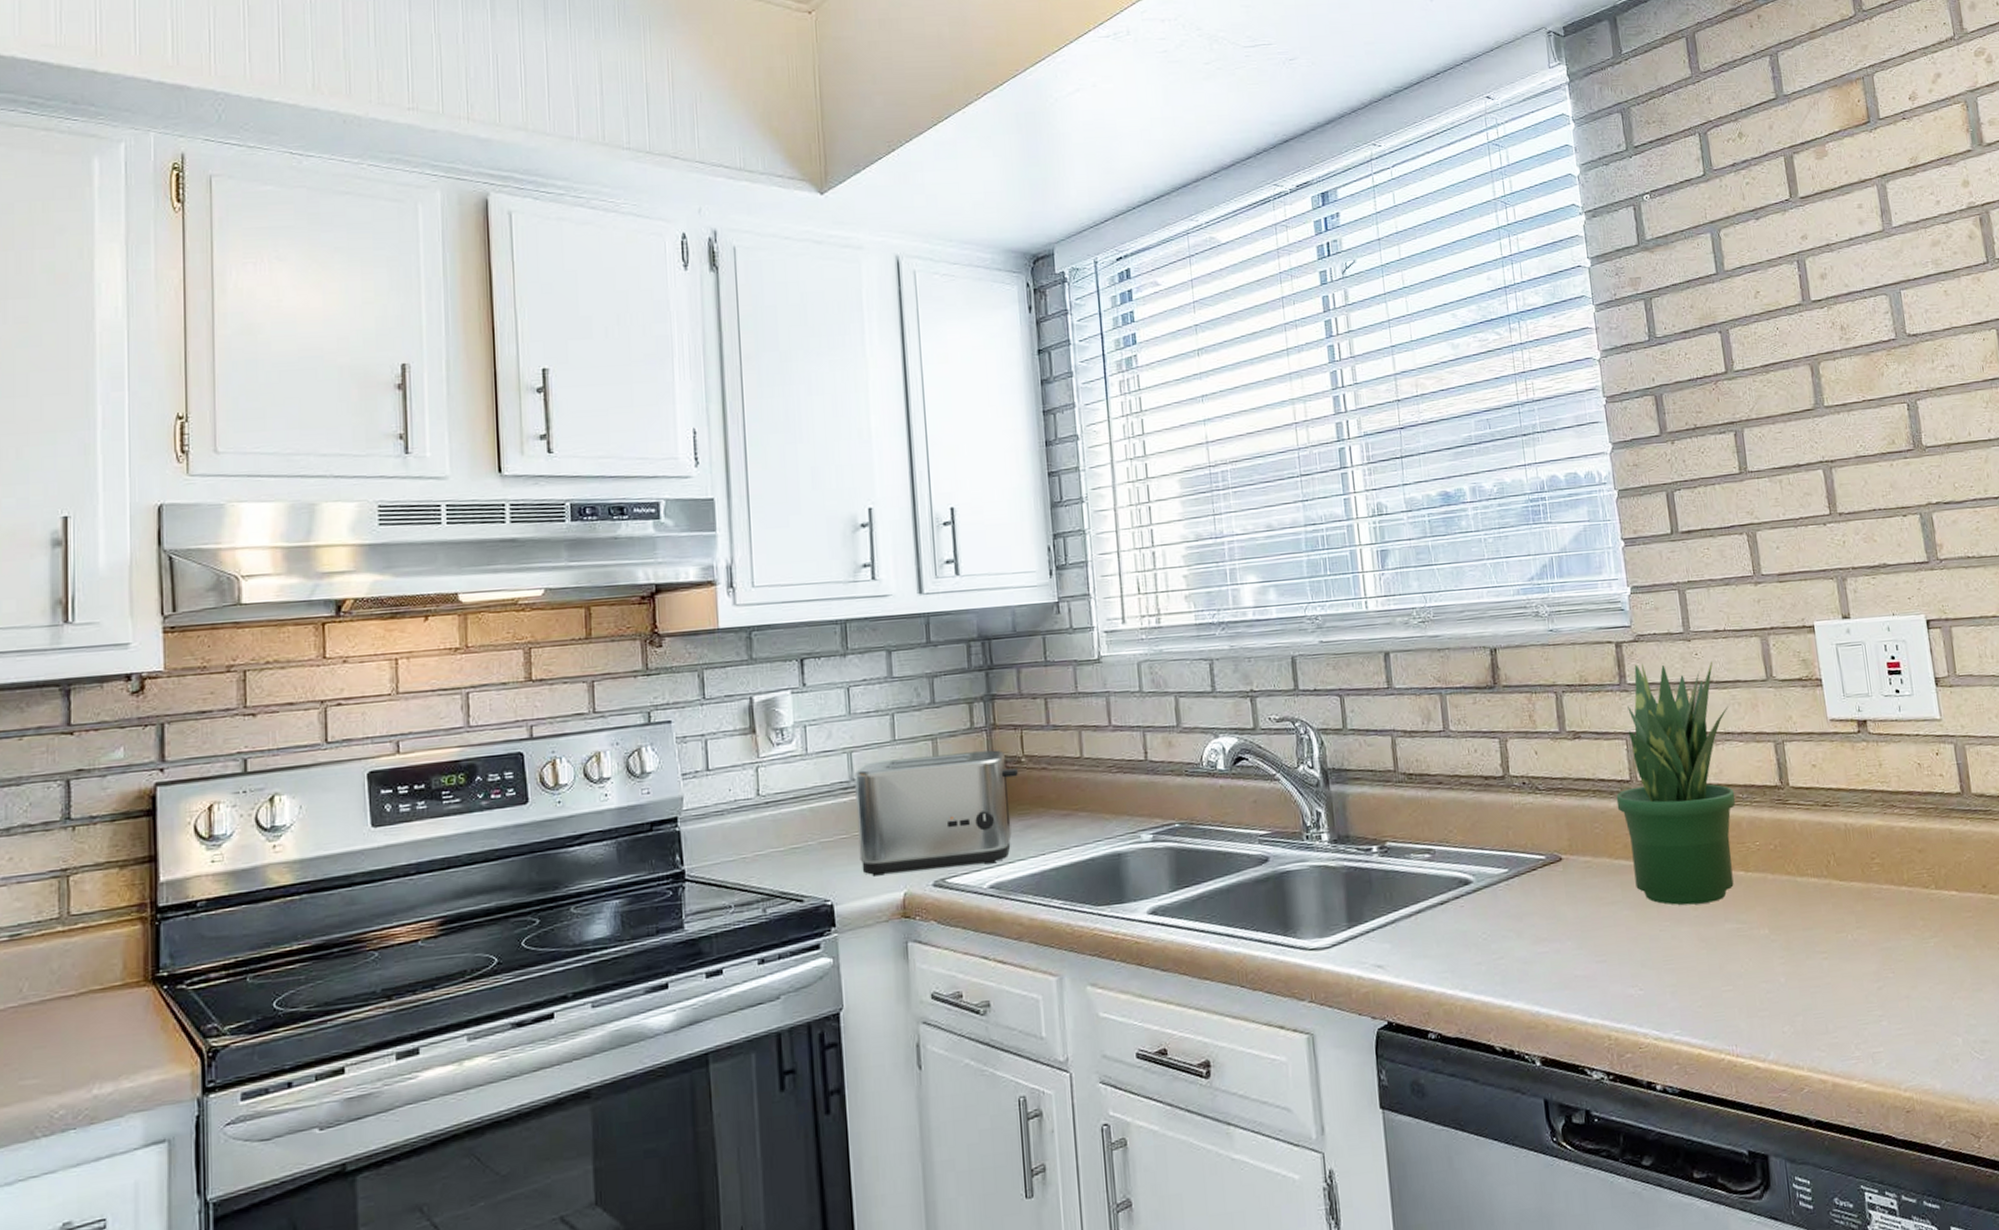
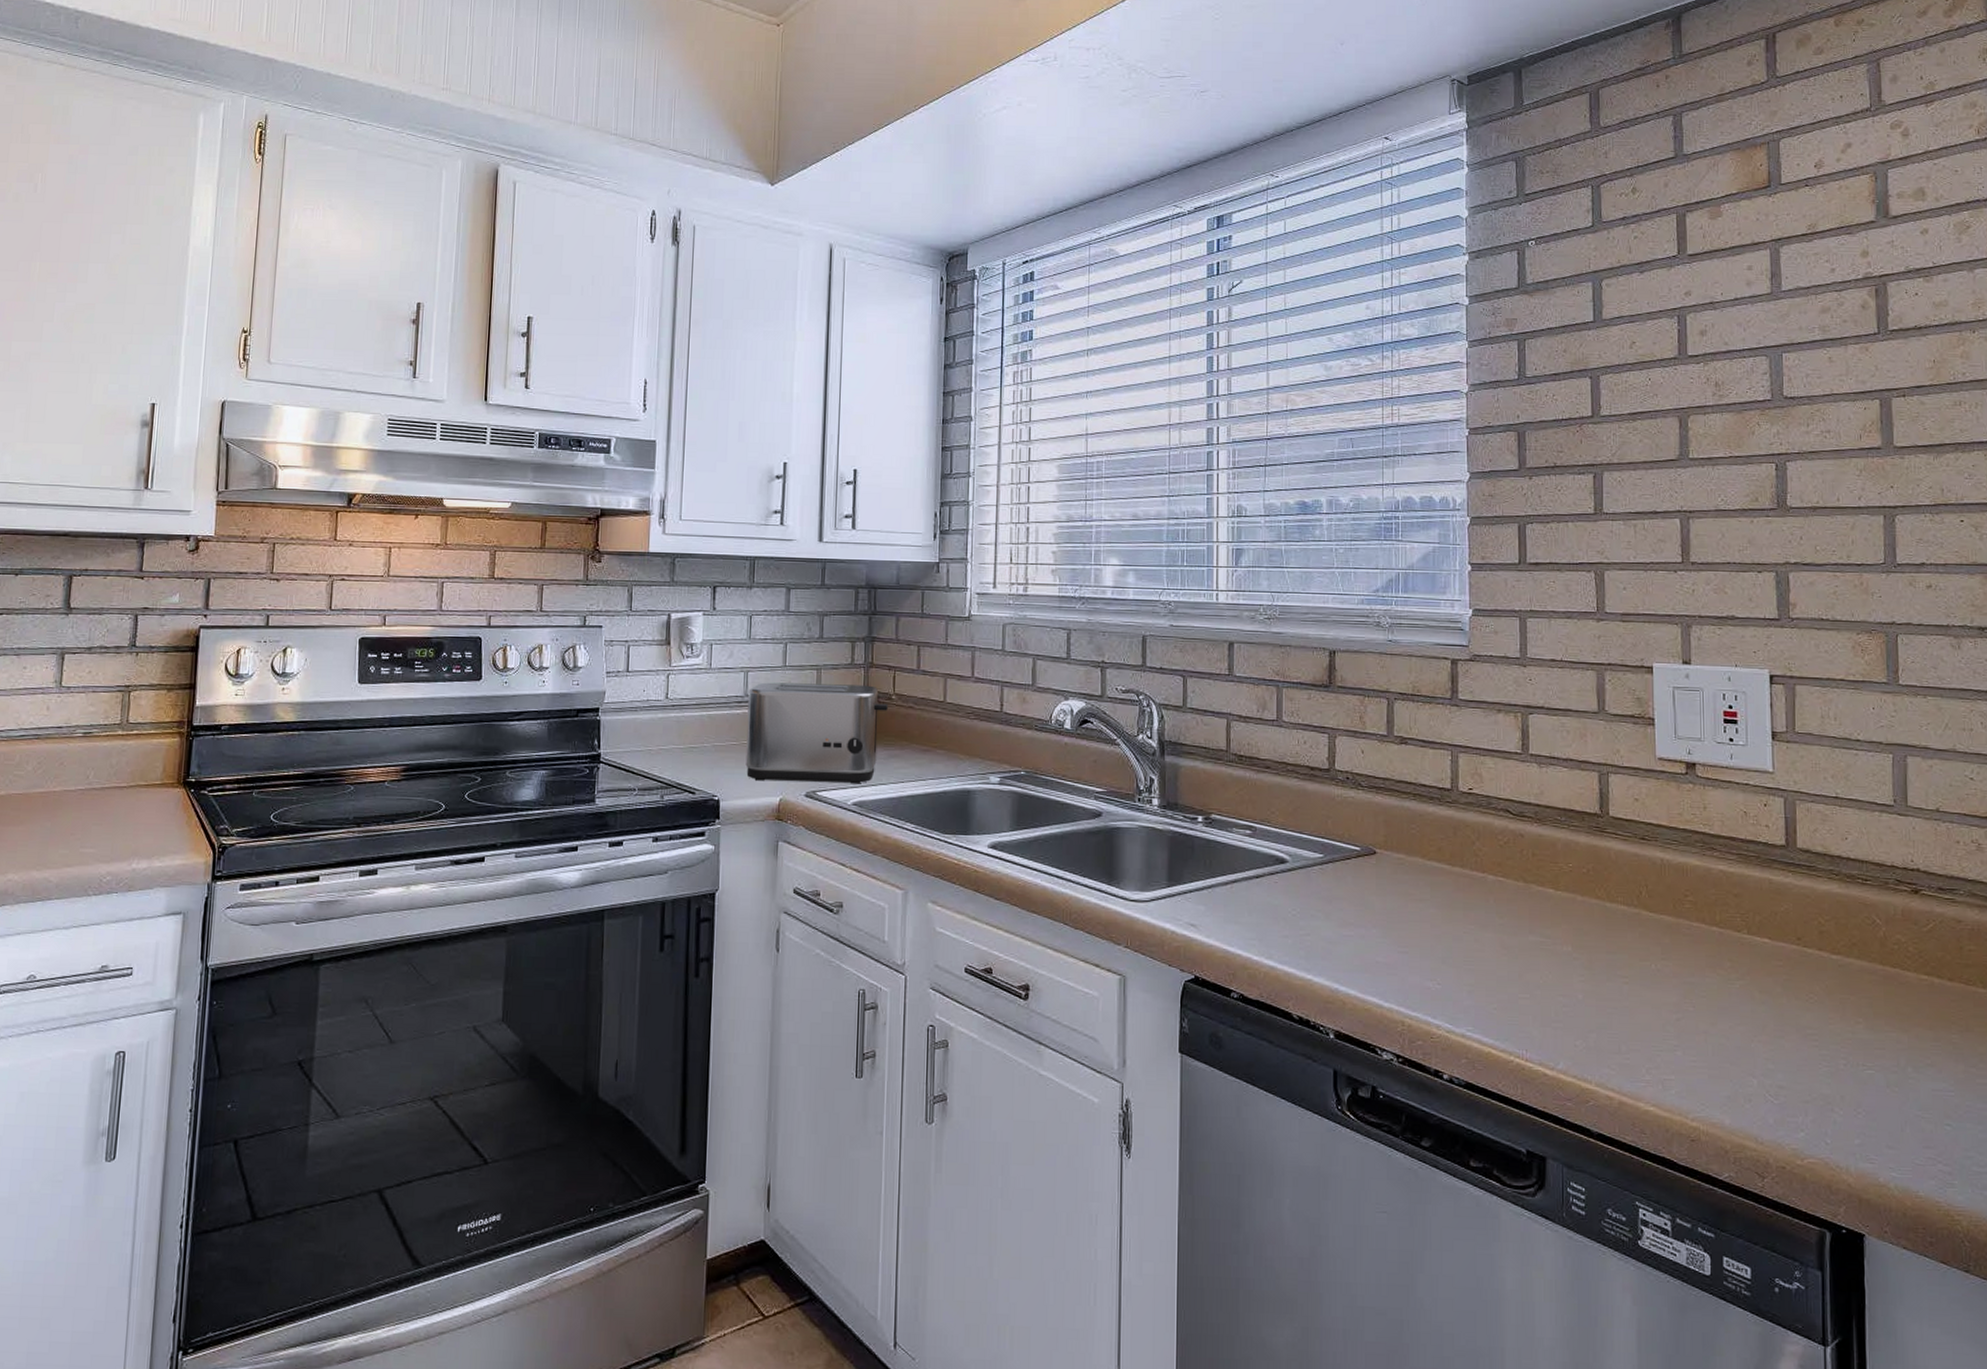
planter: present [1616,661,1736,905] -> none [1435,681,1557,914]

